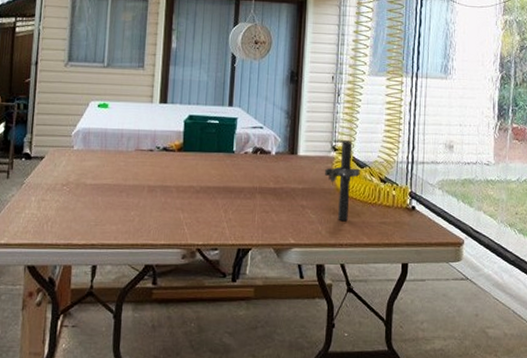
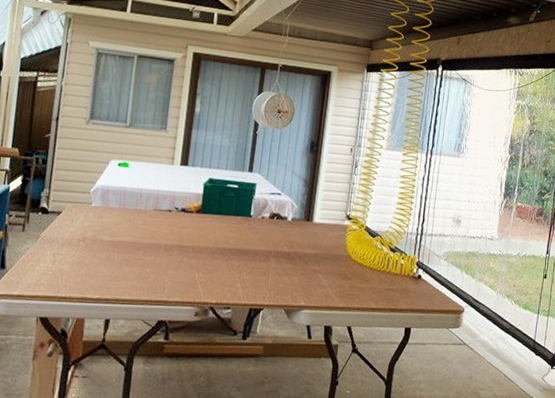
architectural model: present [325,139,360,222] -> none [338,209,372,287]

